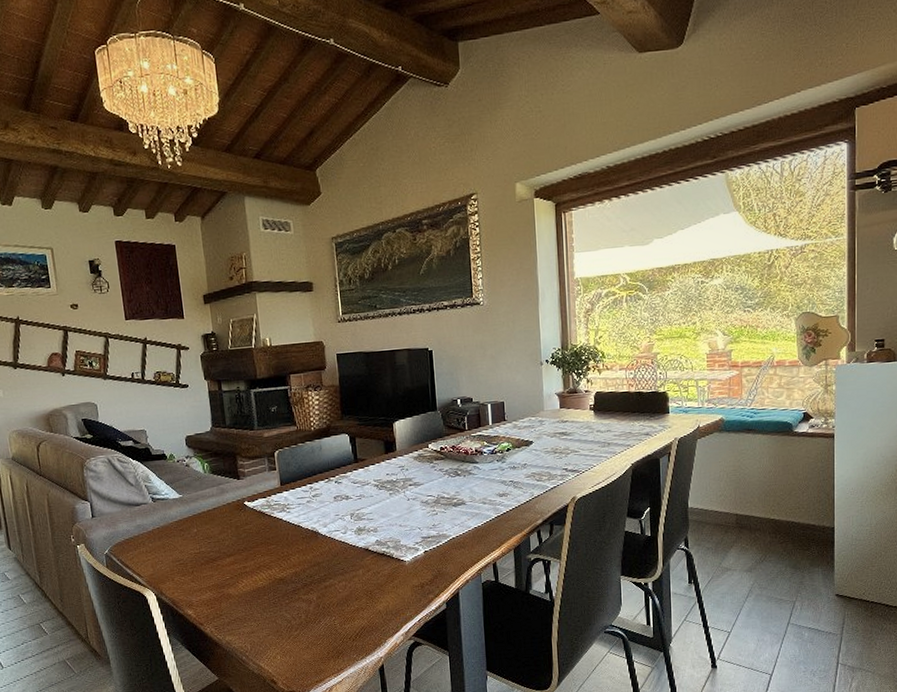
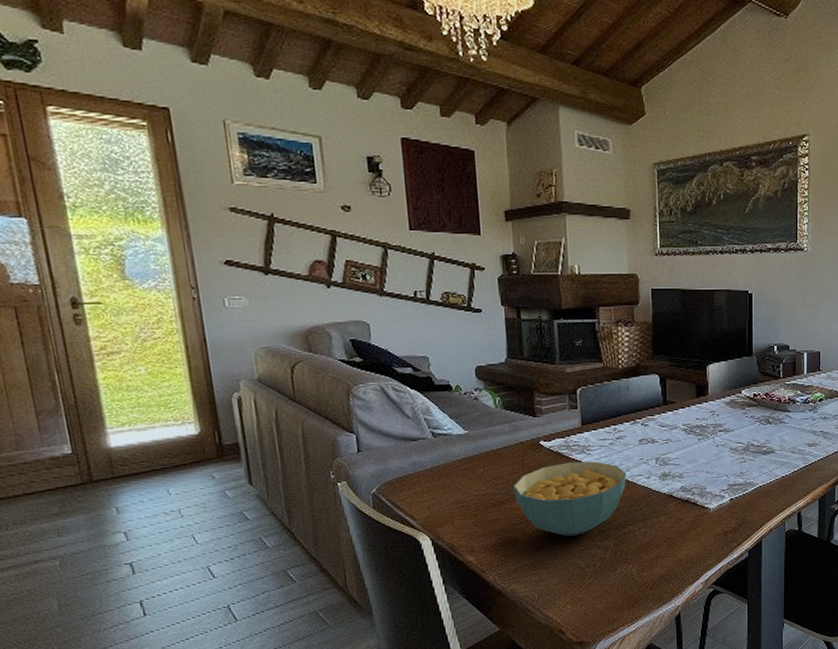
cereal bowl: none [223,518,325,591] -> present [513,461,627,537]

